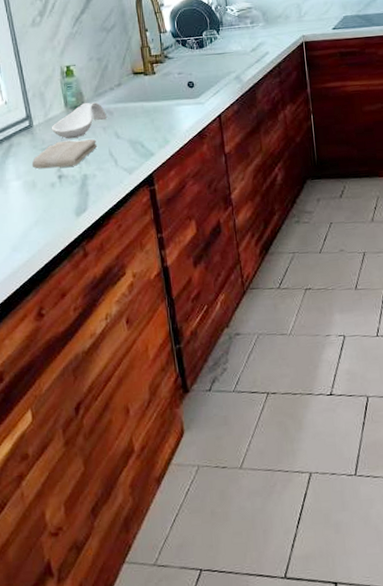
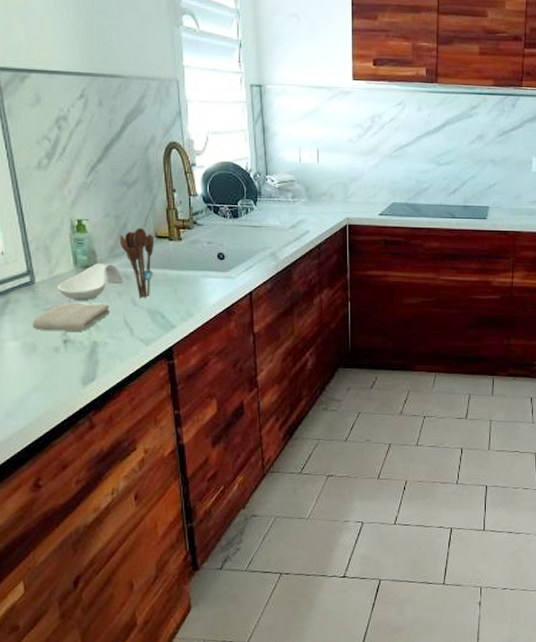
utensil holder: none [102,66,133,131] -> present [119,227,155,298]

